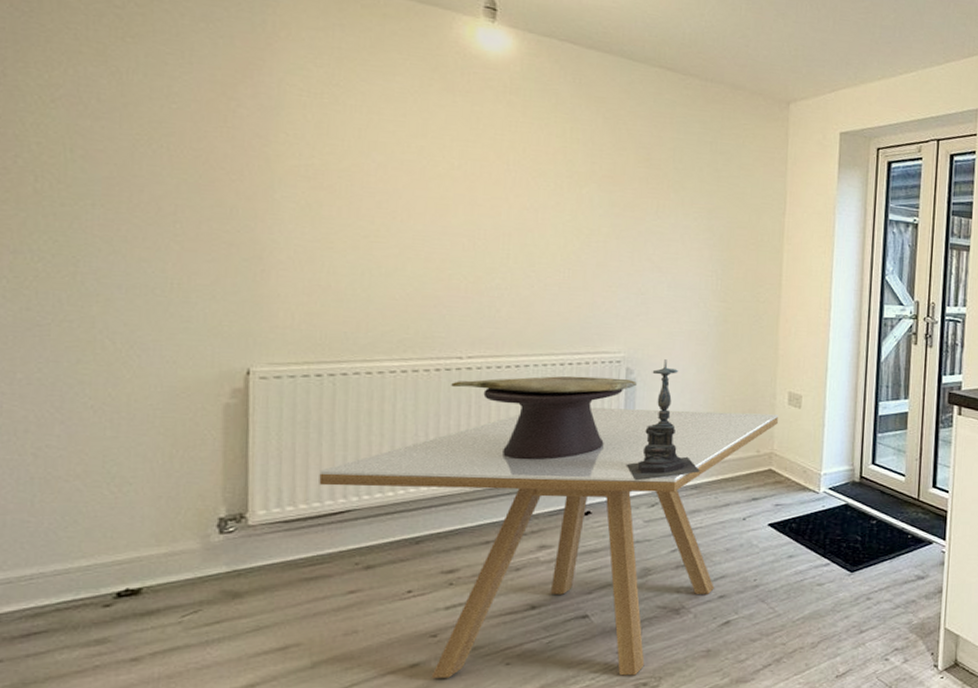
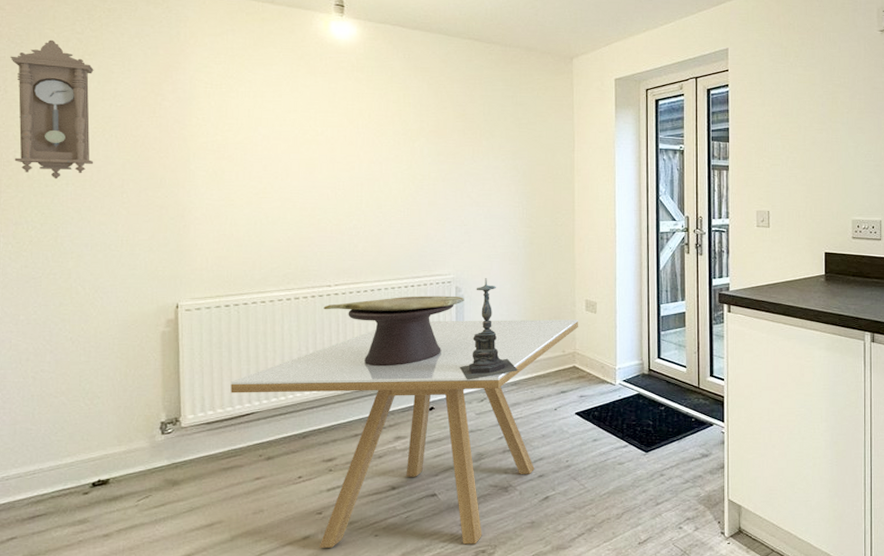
pendulum clock: none [13,11,139,198] -> present [10,39,94,180]

